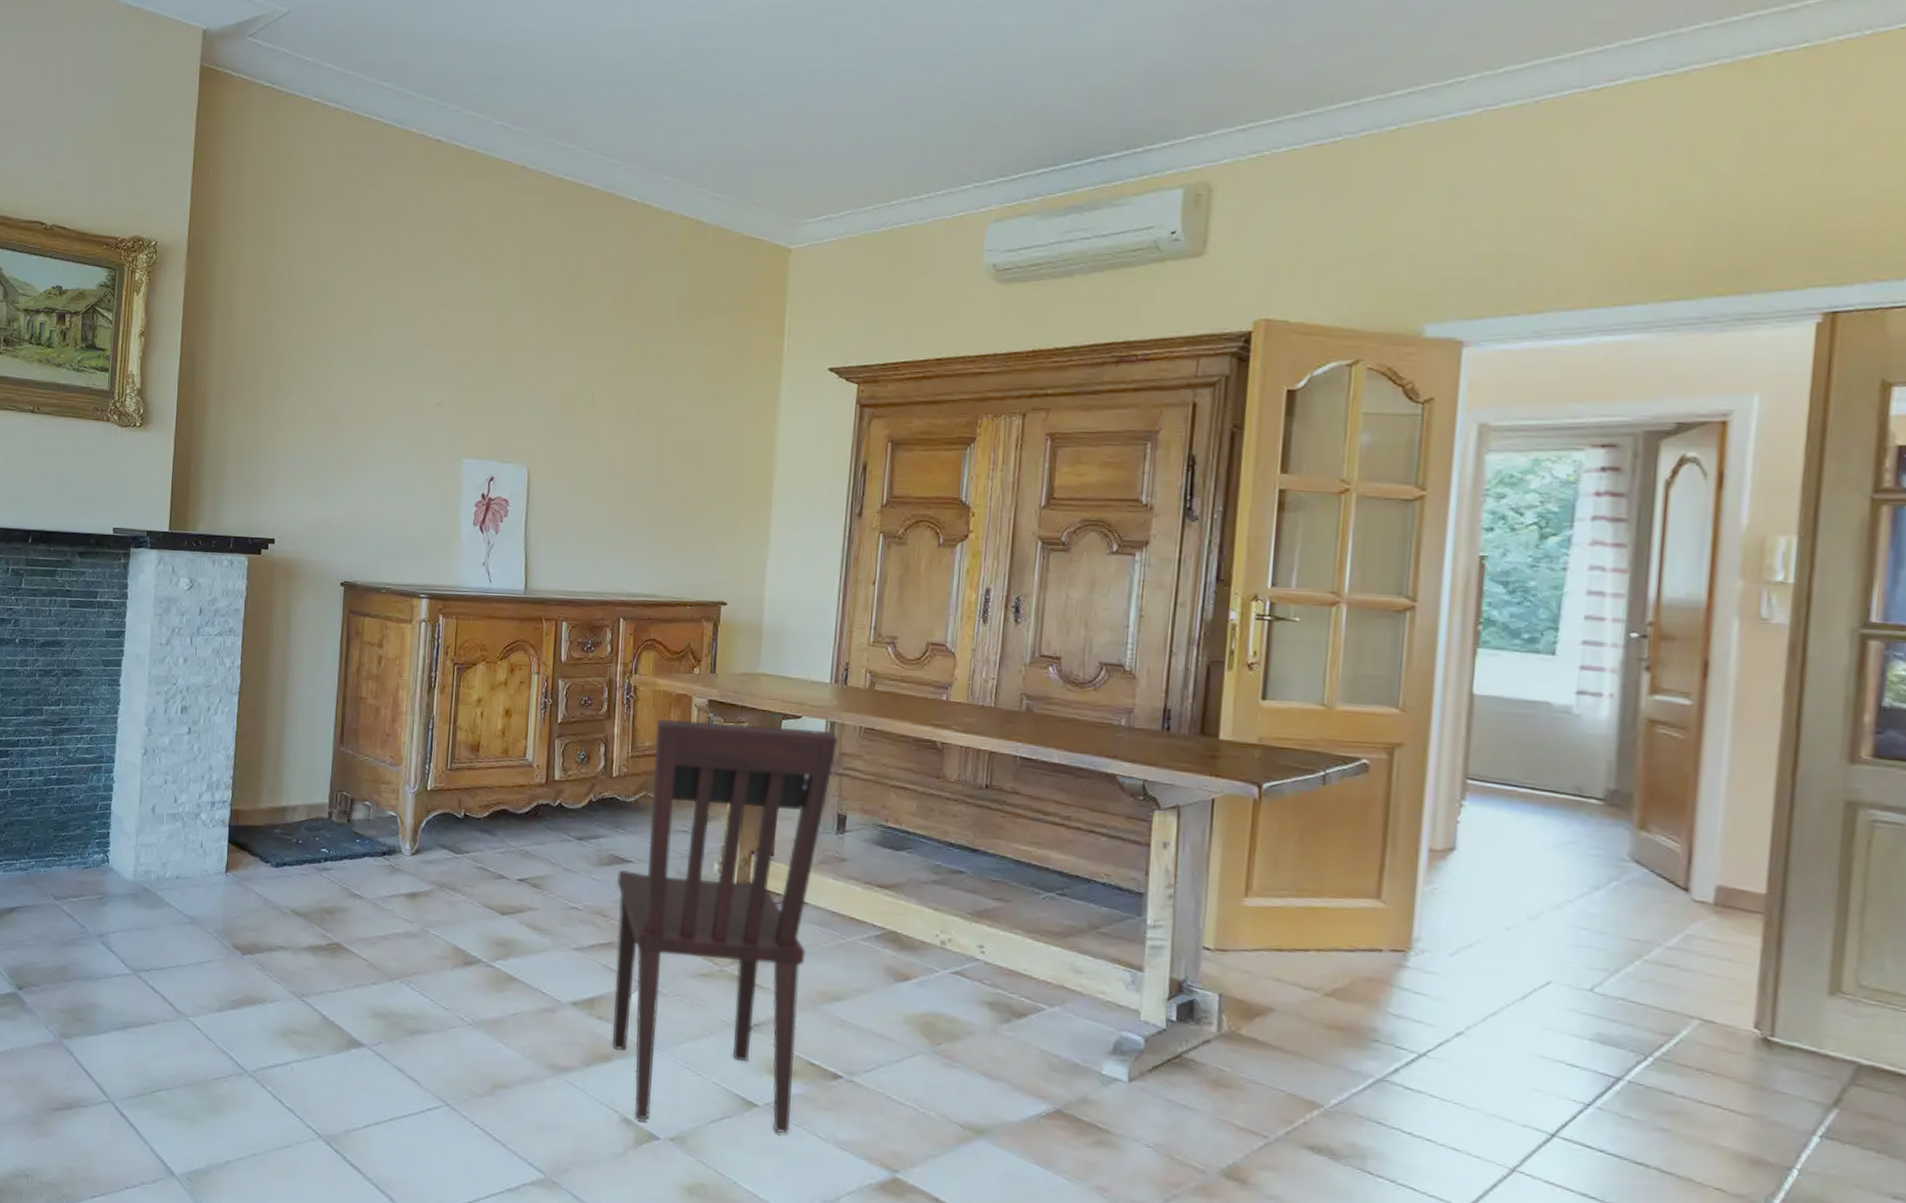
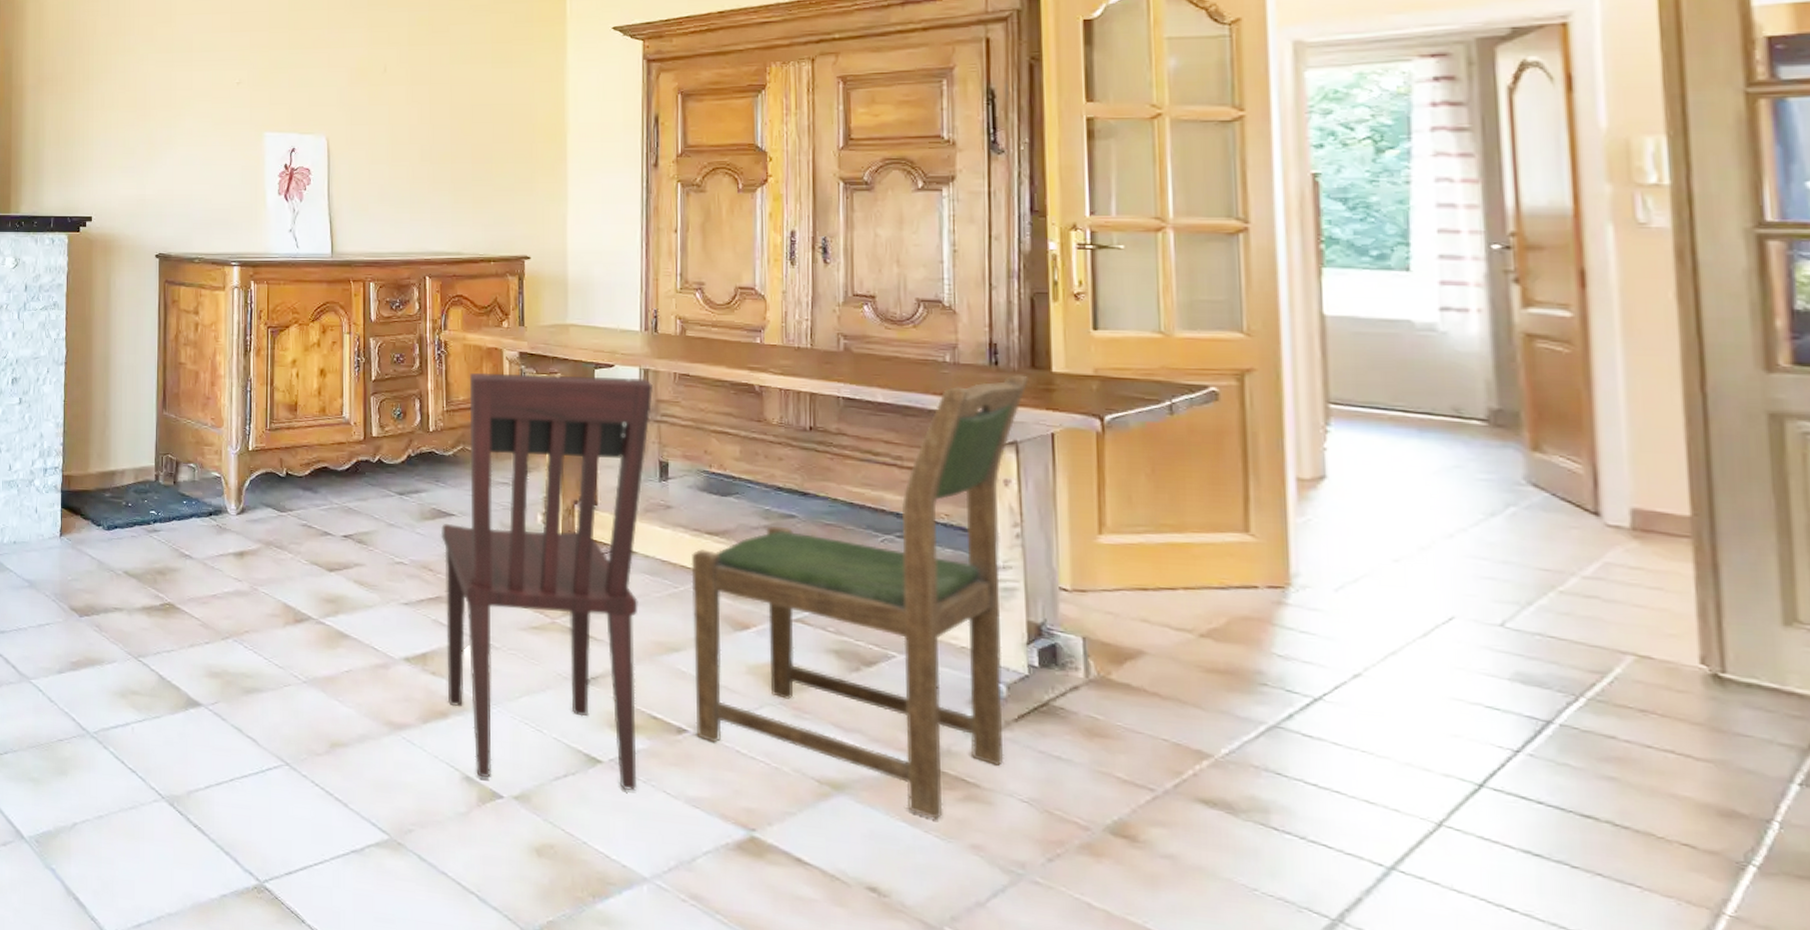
dining chair: none [851,741,1197,1163] -> present [691,375,1029,819]

